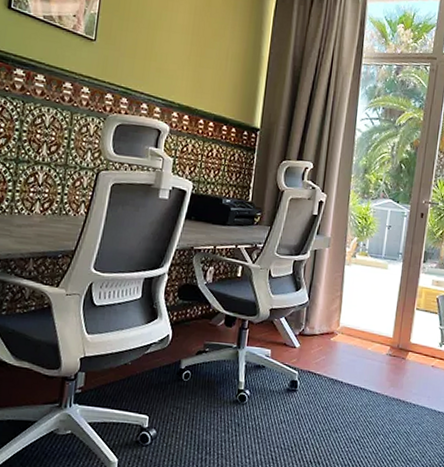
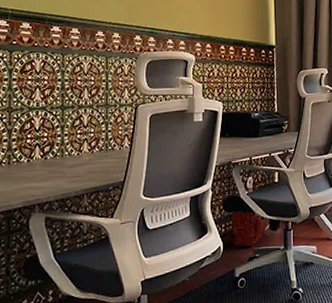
backpack: none [176,277,223,340] -> present [225,187,267,247]

